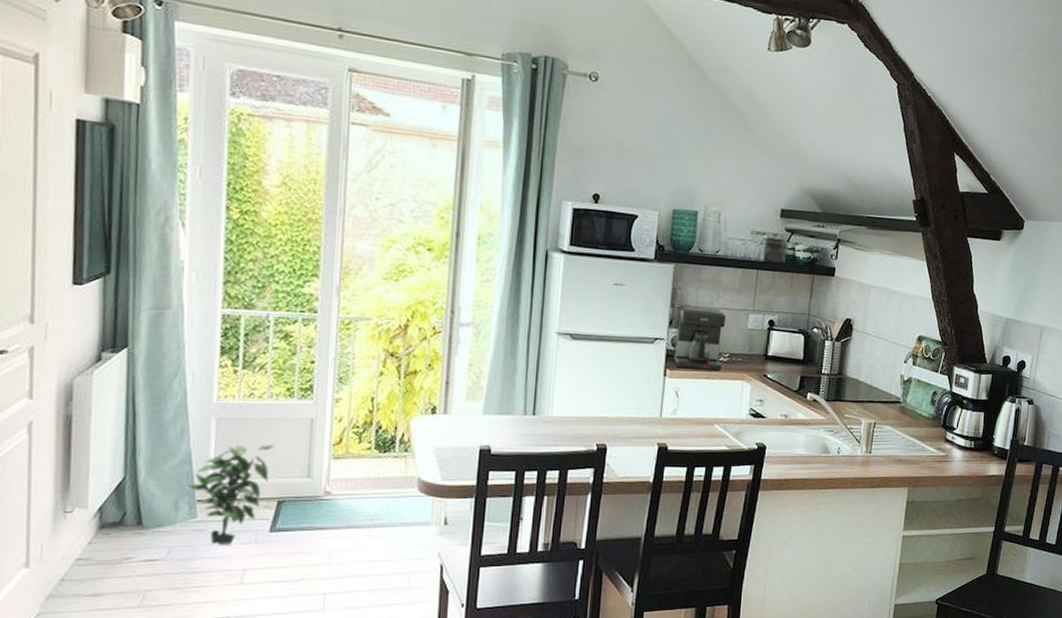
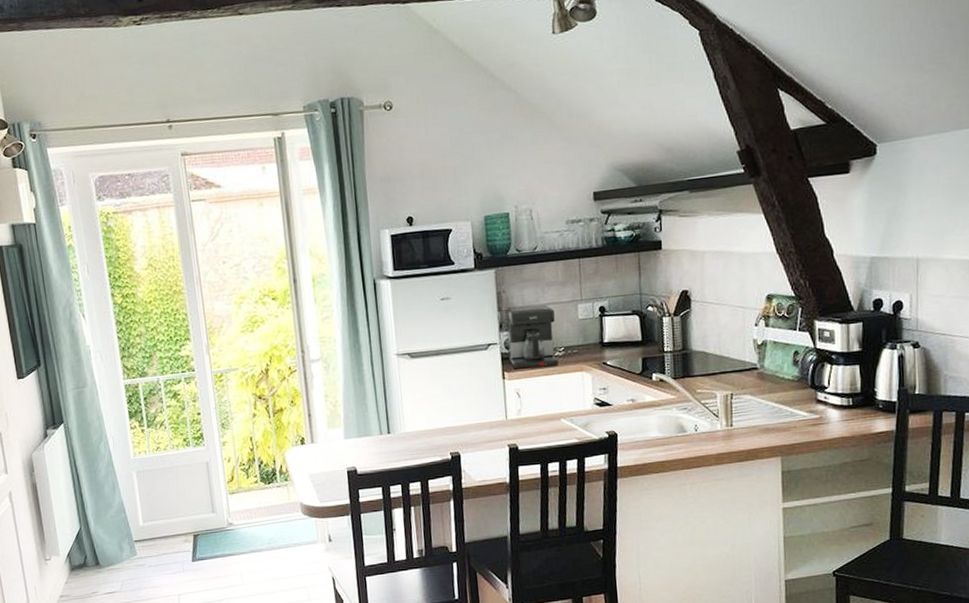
potted plant: present [188,445,274,545] -> none [125,488,184,576]
jar: present [759,237,788,264] -> none [576,222,608,250]

